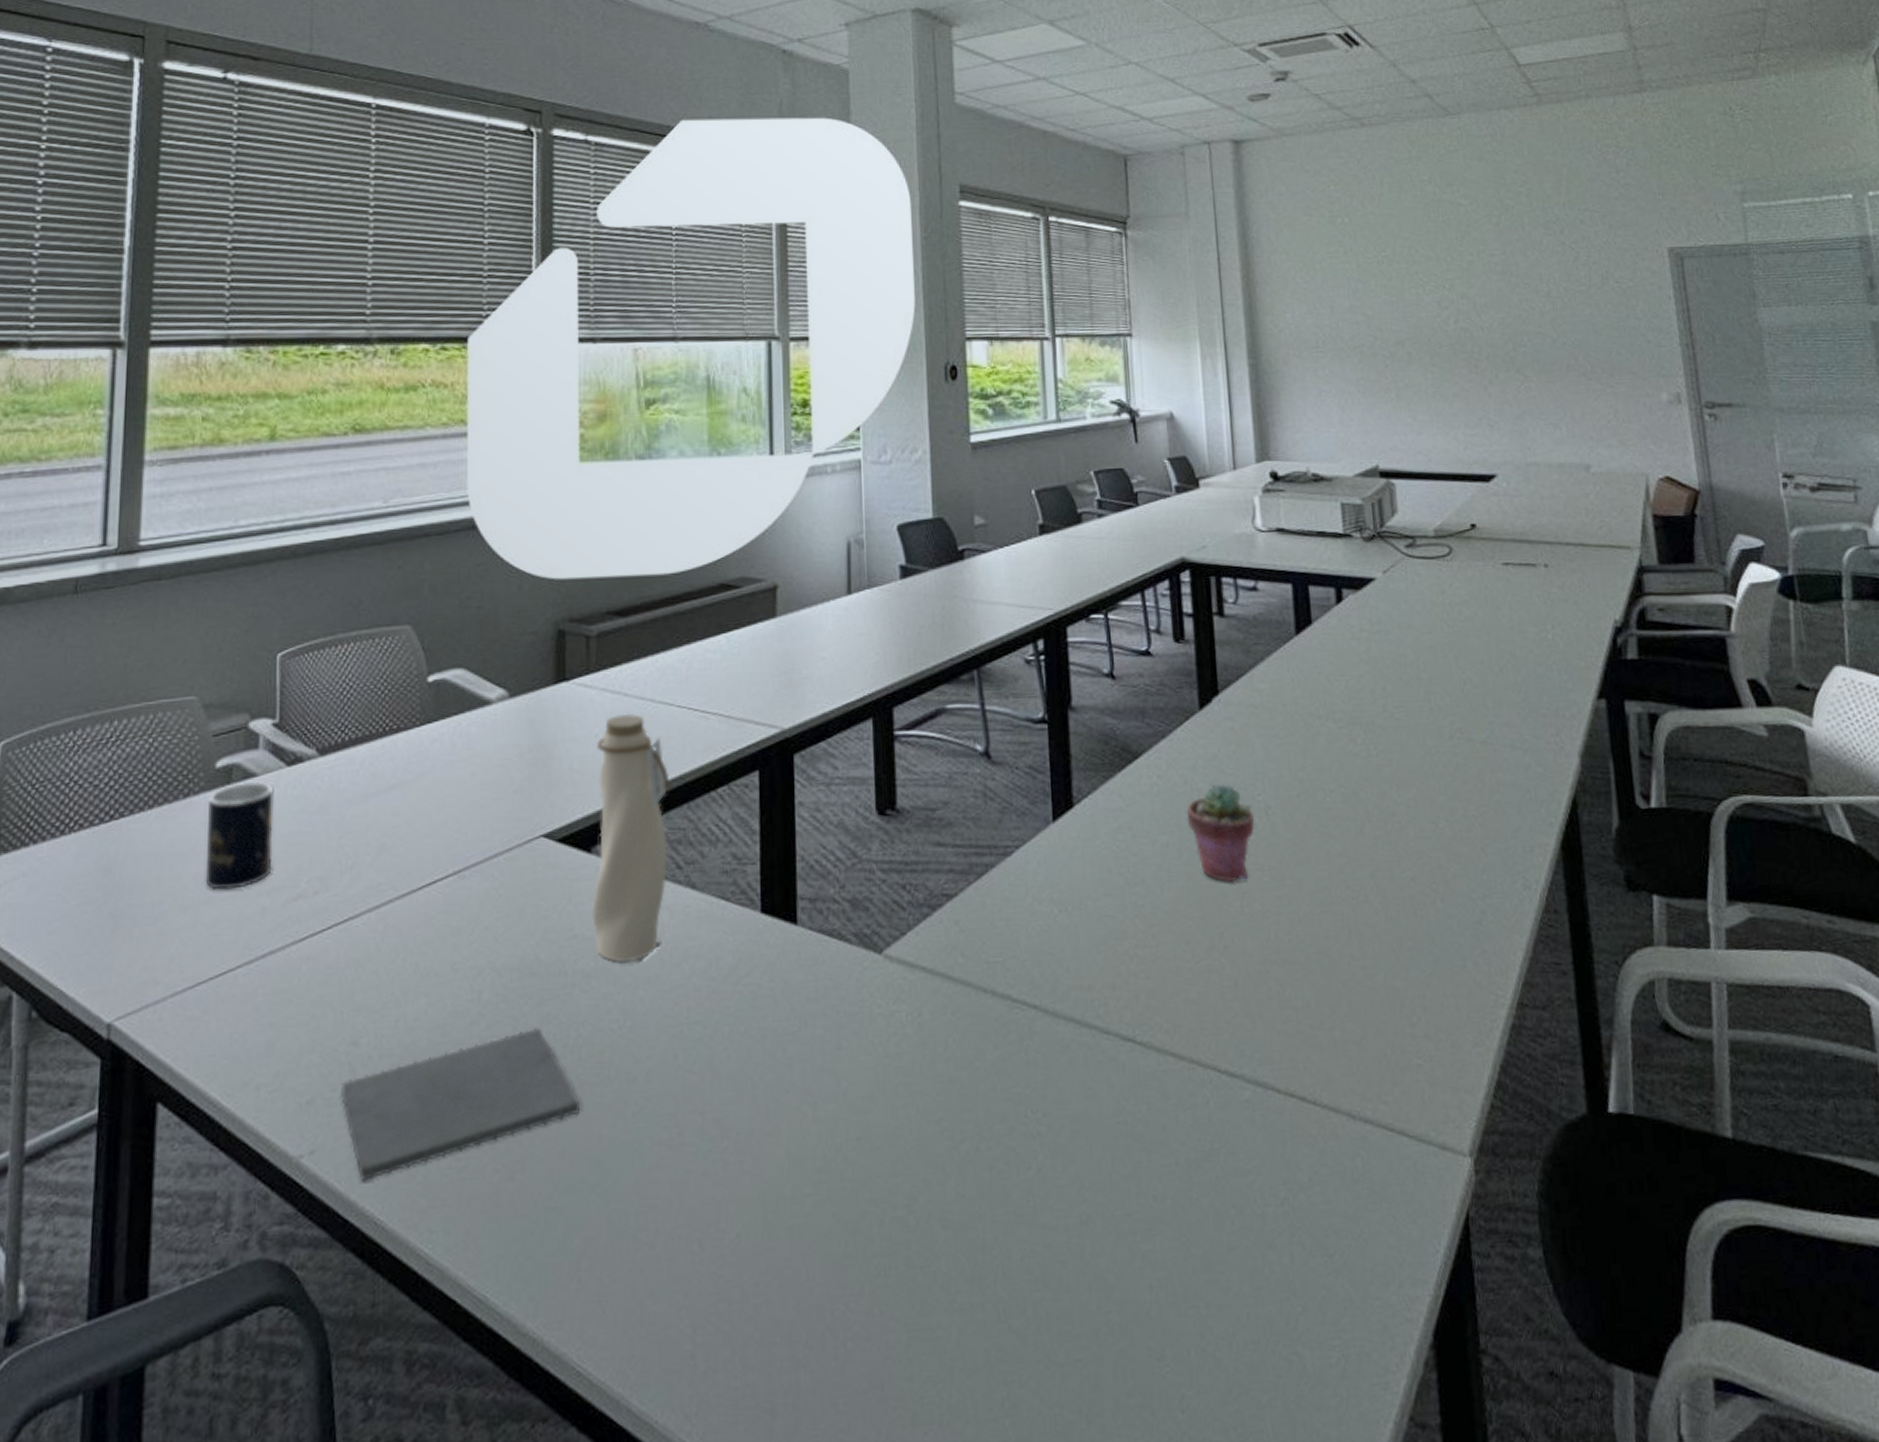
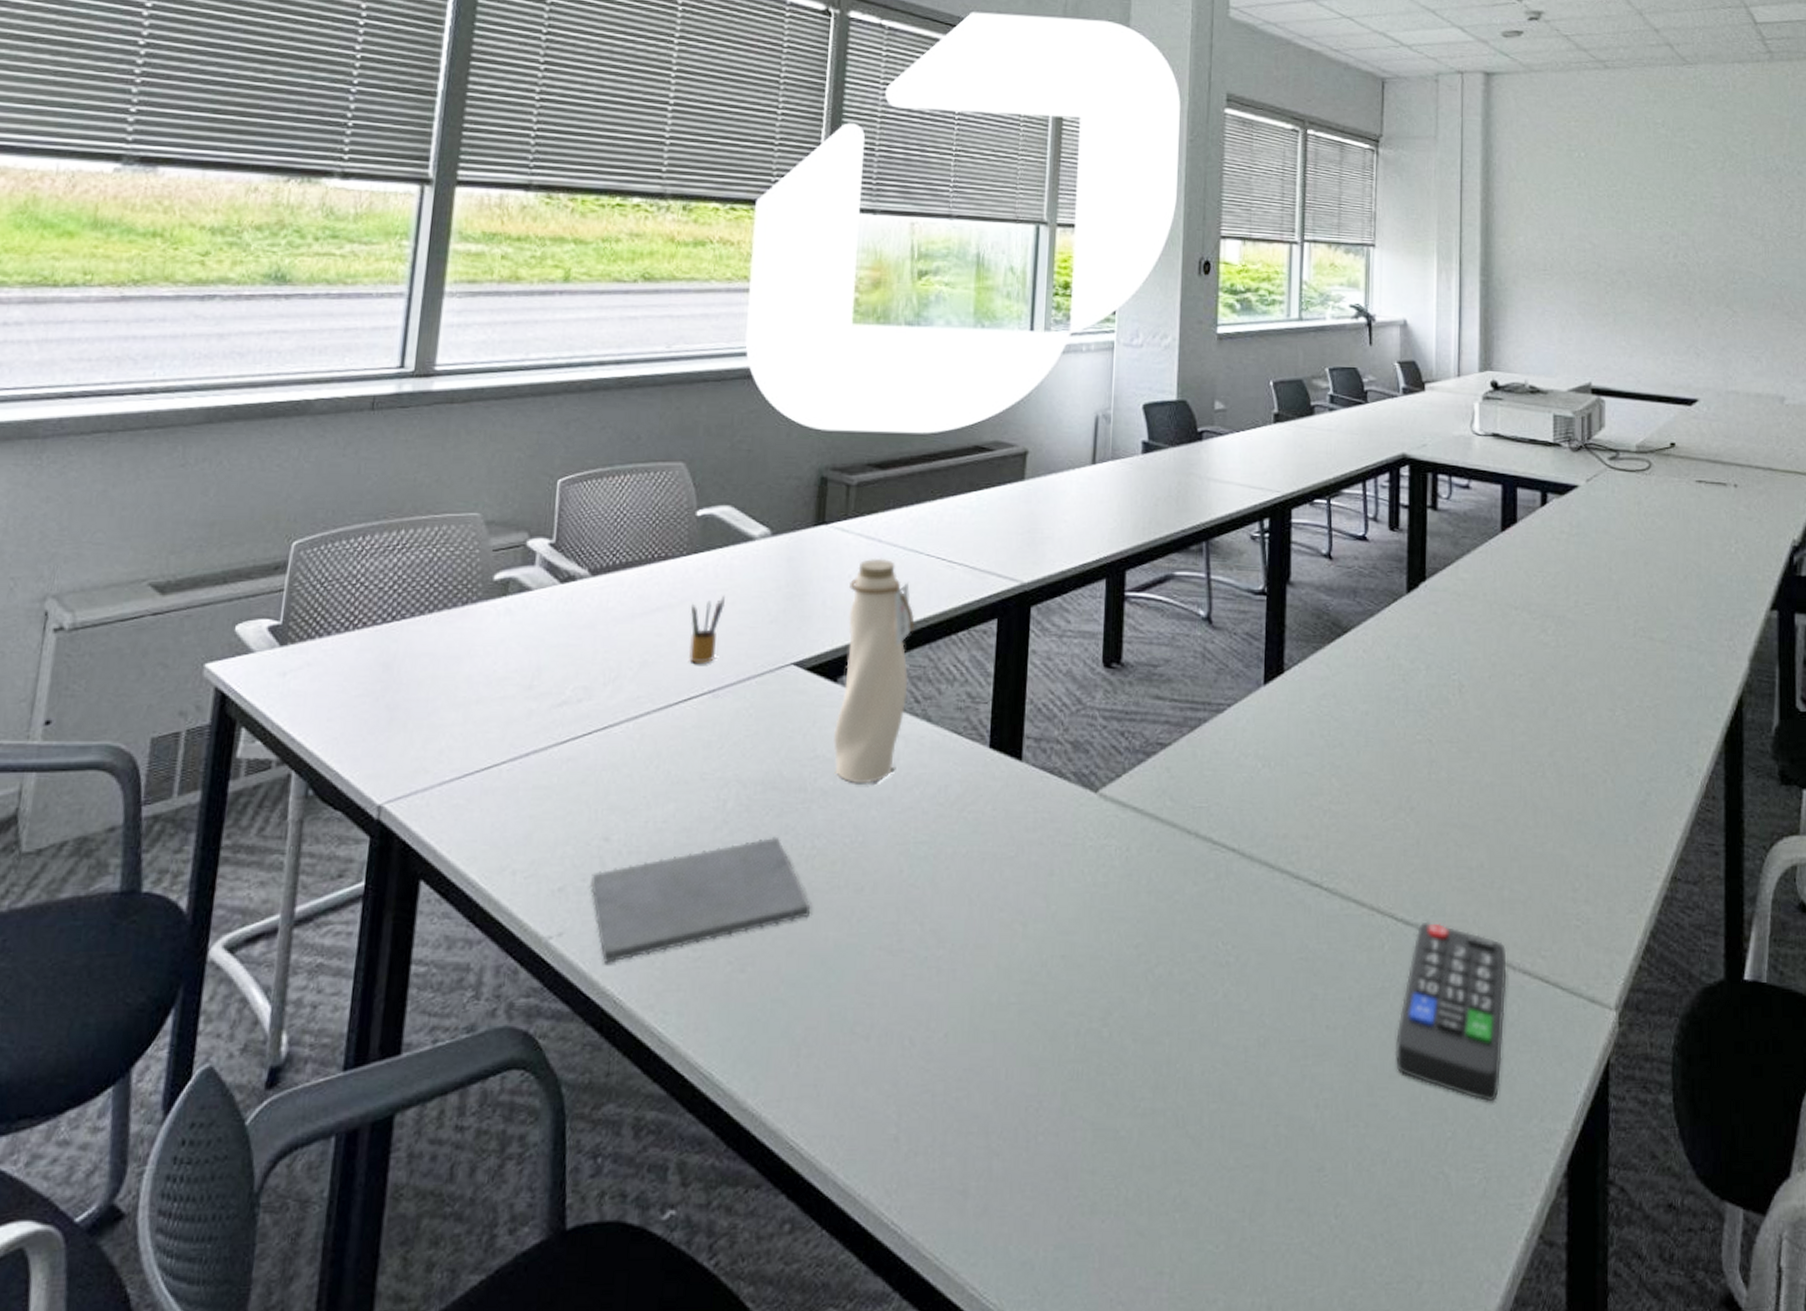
mug: present [205,781,274,890] -> none [477,594,547,692]
pencil box: none [428,766,464,843] -> present [689,595,725,663]
potted succulent: present [1186,783,1255,883] -> none [1386,661,1449,751]
remote control: none [1230,1071,1351,1270] -> present [1396,921,1507,1102]

